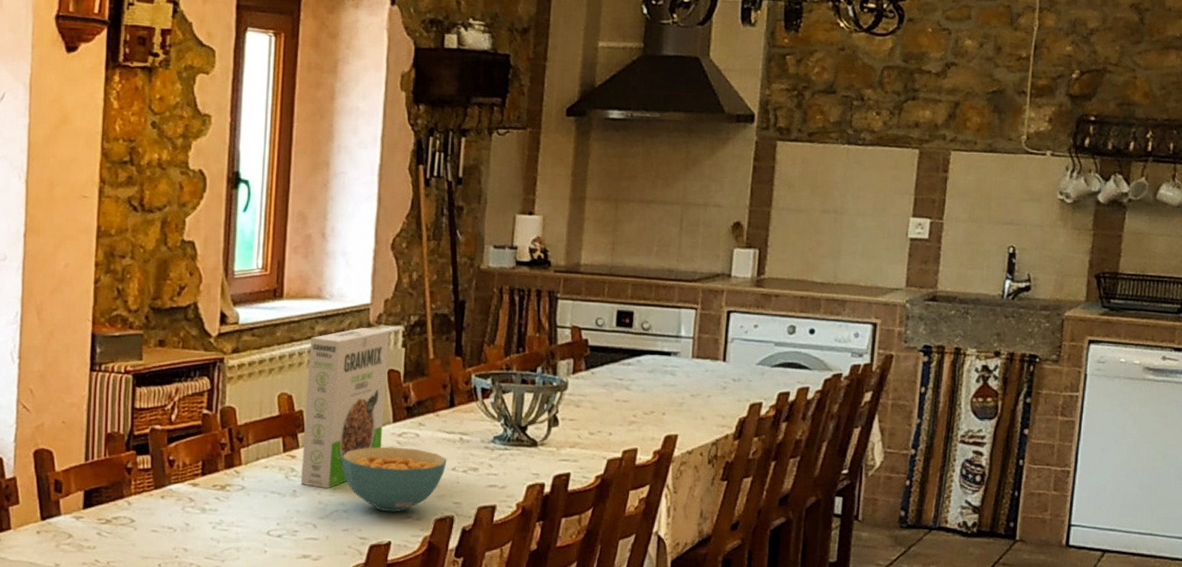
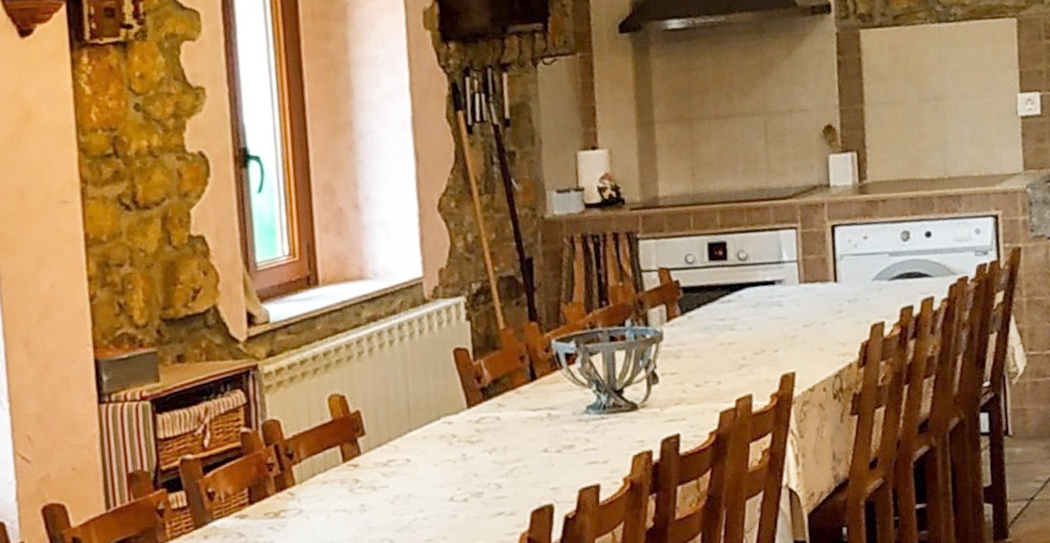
cereal box: present [300,328,390,489] -> none [357,304,458,497]
cereal bowl: present [341,447,447,512] -> none [412,434,537,512]

